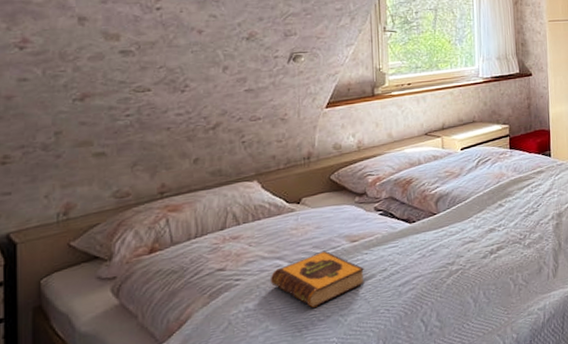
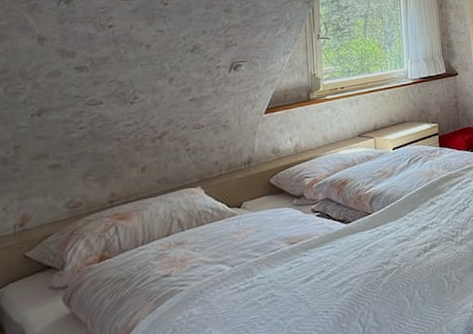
hardback book: present [270,250,365,308] -> none [212,253,303,312]

